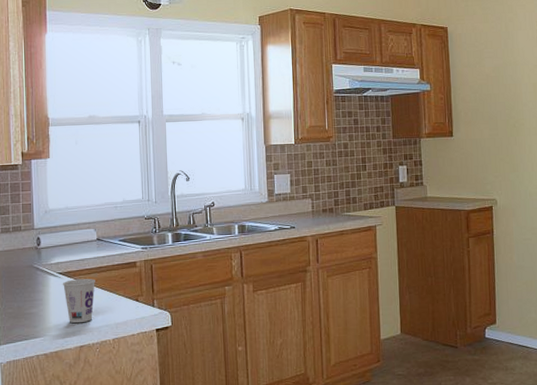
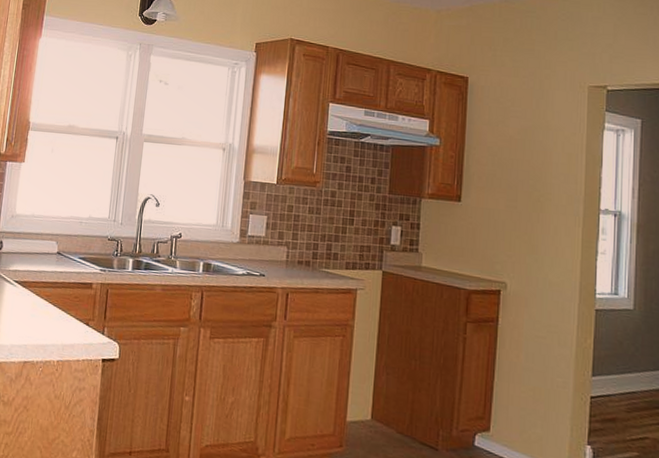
cup: present [62,279,95,324] -> none [16,290,49,338]

